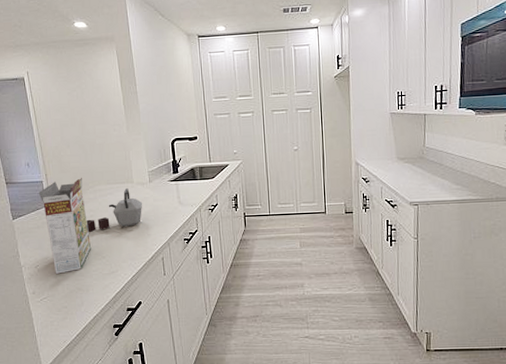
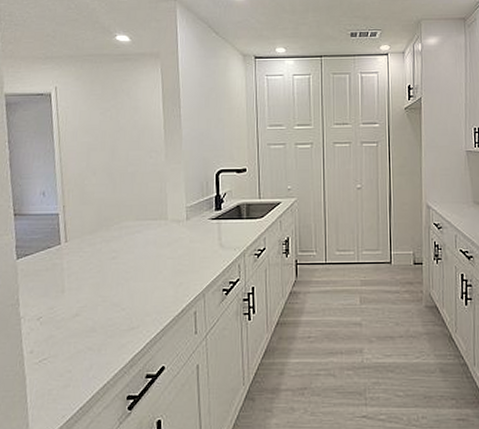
cereal box: present [39,178,92,274] -> none [53,212,110,328]
kettle: present [86,188,143,232] -> none [106,226,177,277]

